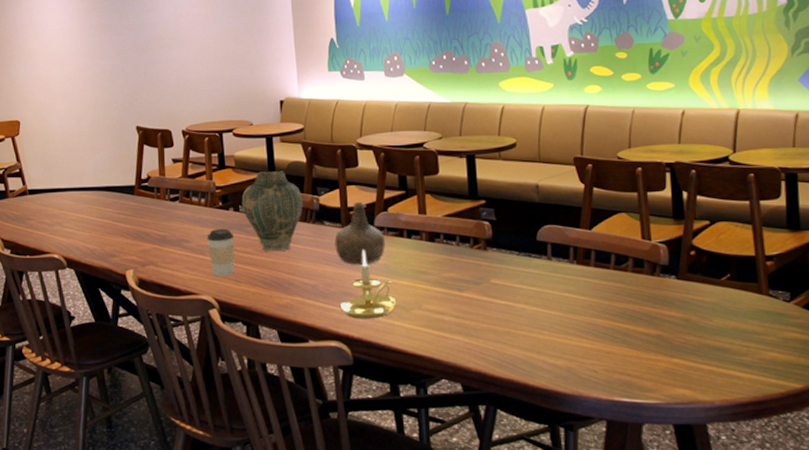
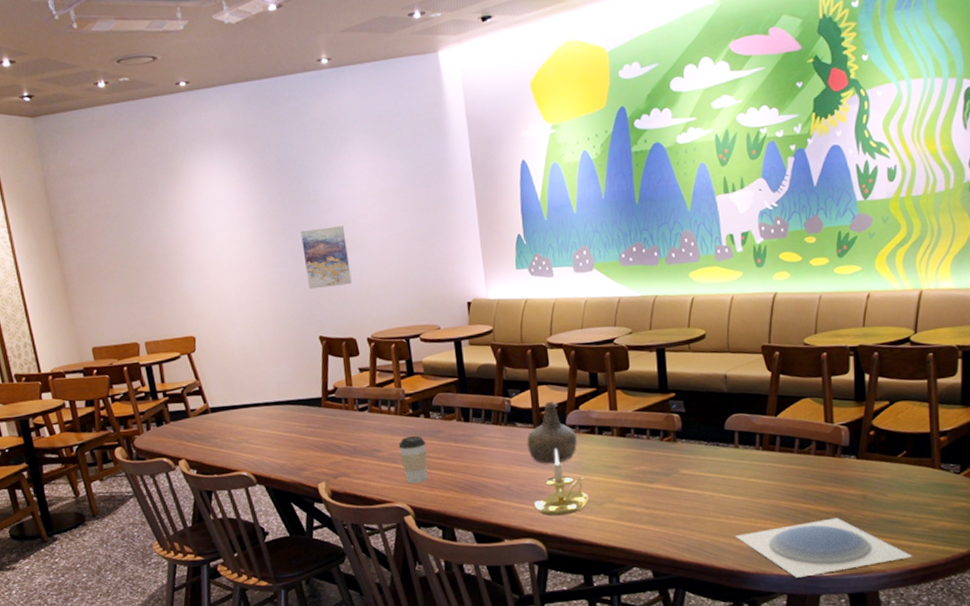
wall art: none [125,24,170,82] -> present [301,226,352,290]
vase: present [241,171,303,252] -> none [432,374,495,457]
plate: none [548,340,743,403] -> present [734,517,913,578]

